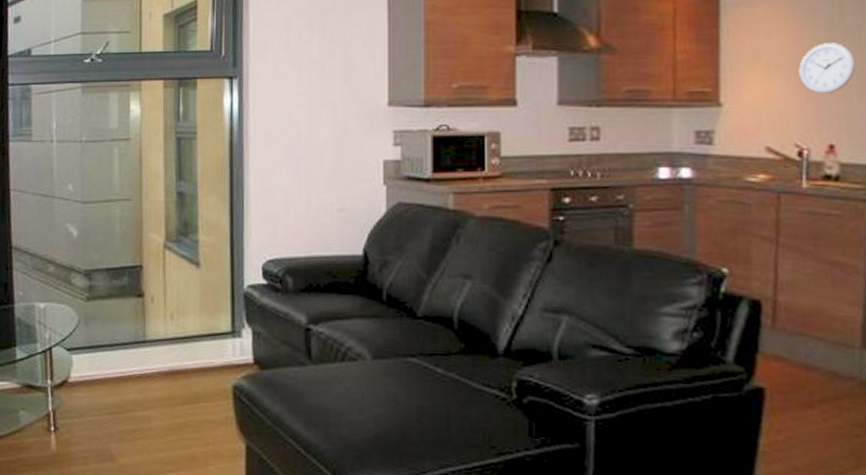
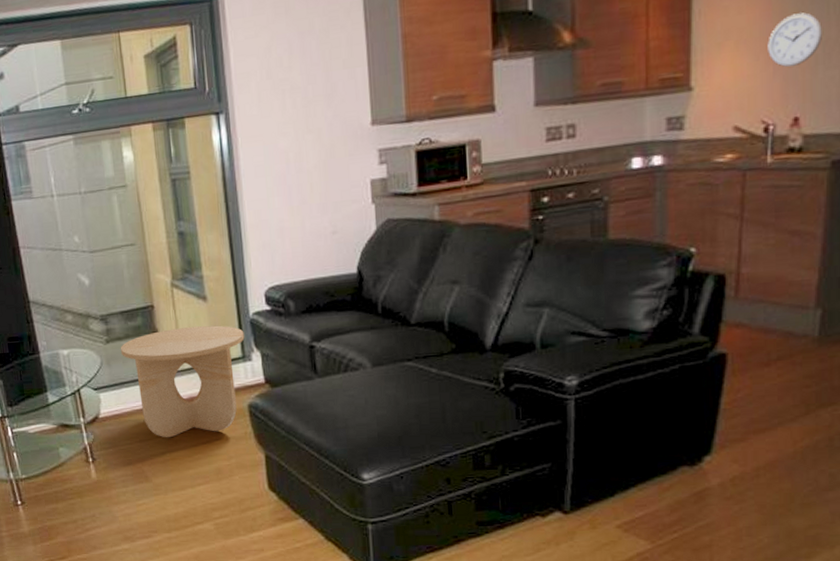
side table: none [101,292,236,414] -> present [120,325,245,438]

